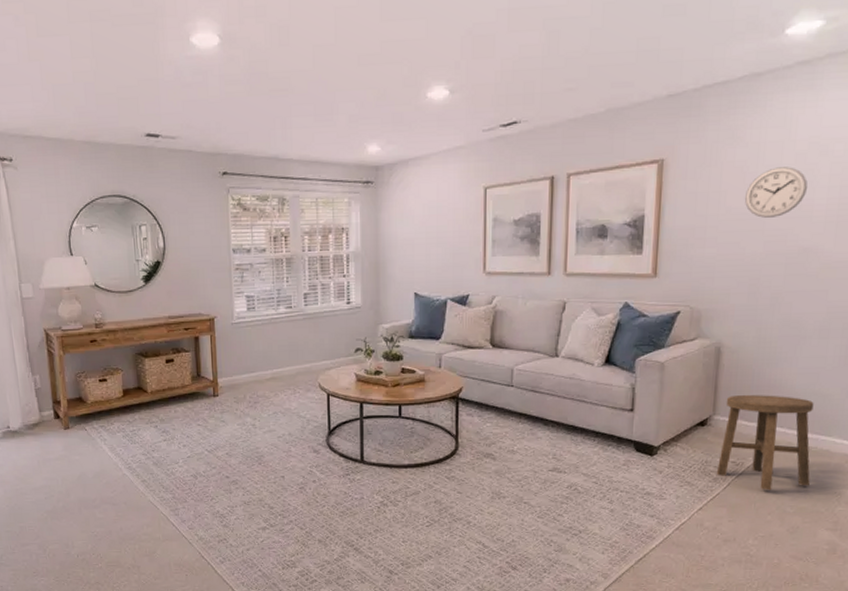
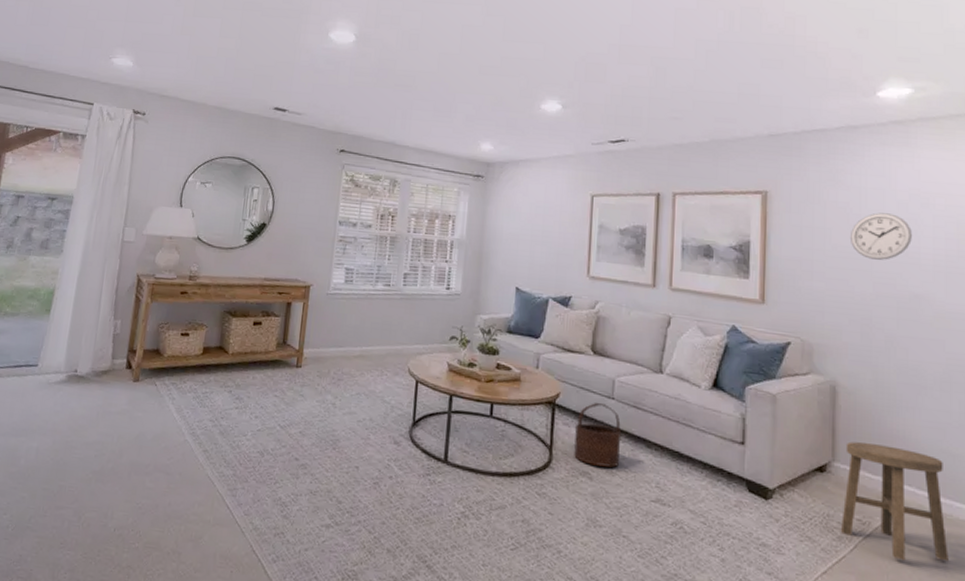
wooden bucket: none [478,392,520,447] -> present [574,403,621,468]

